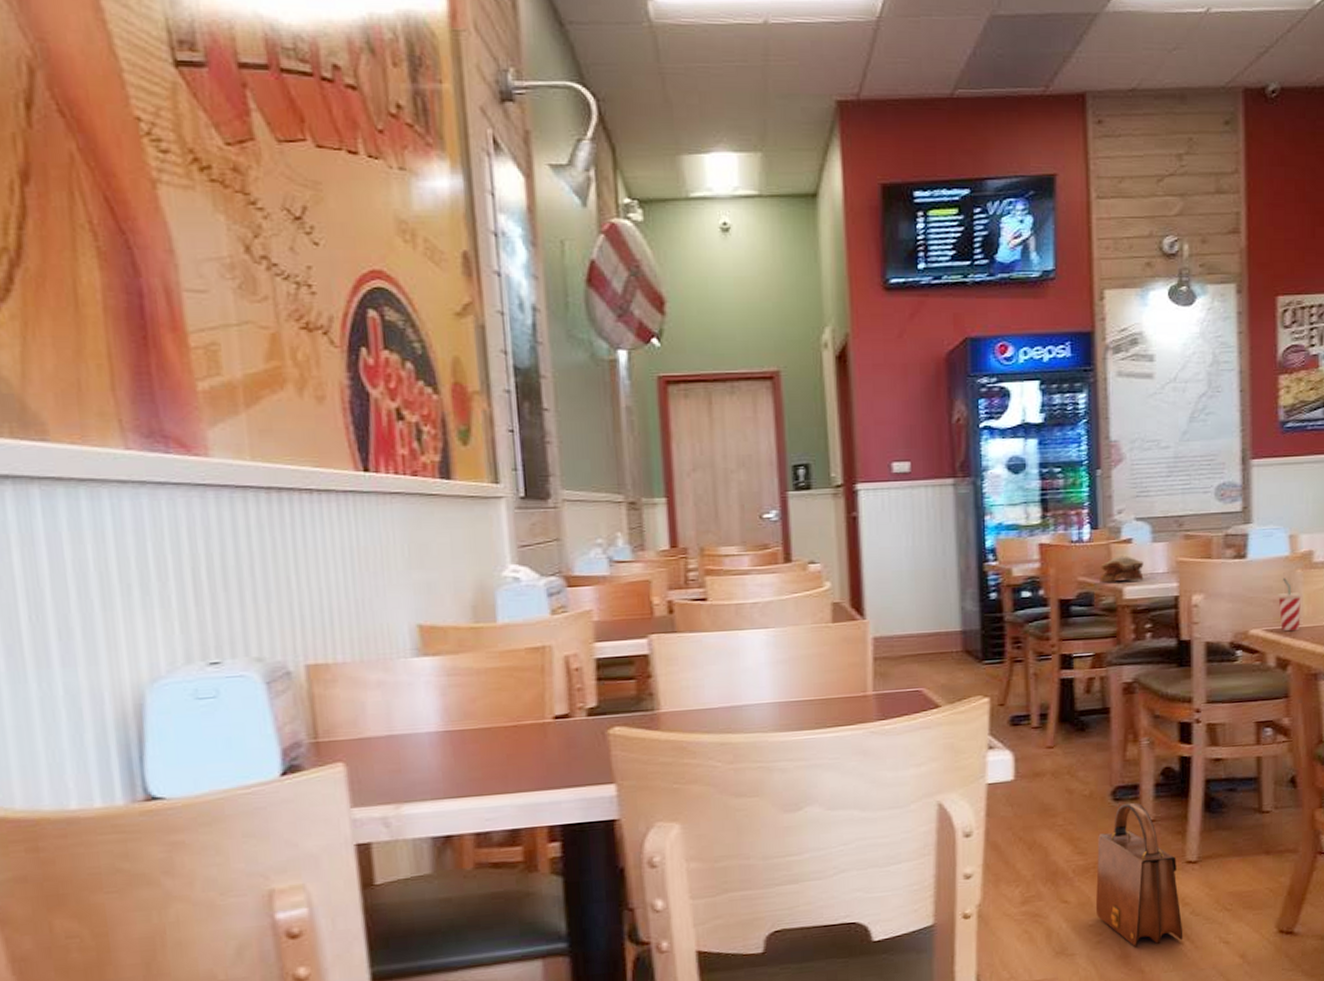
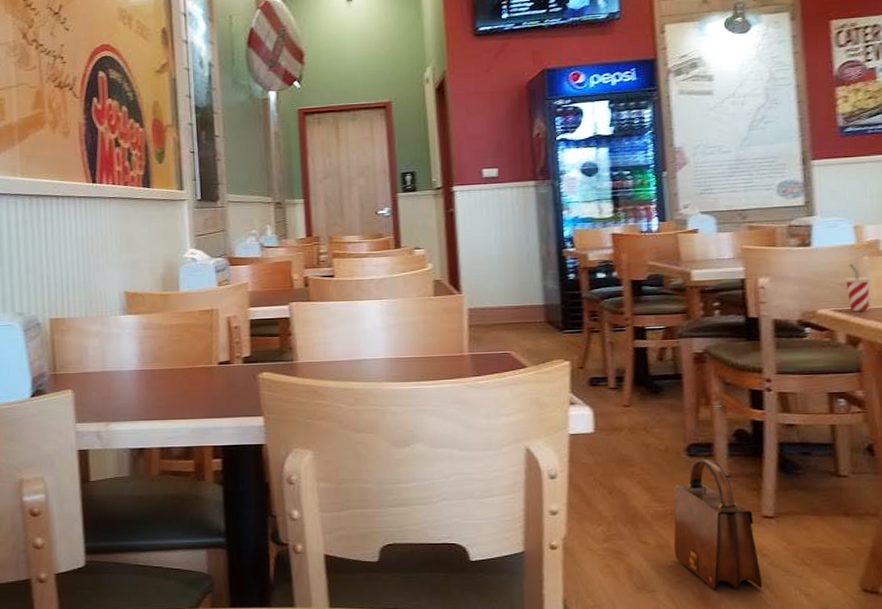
sandwich: present [1099,555,1144,584] -> none [668,244,711,267]

